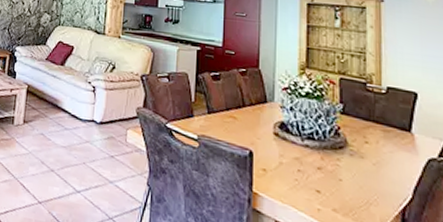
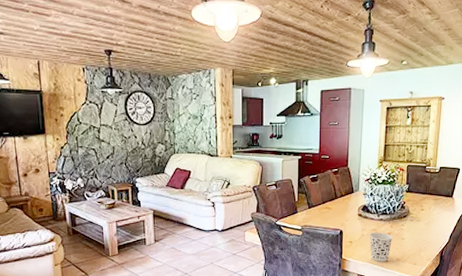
cup: none [290,162,326,210] -> present [369,232,393,262]

